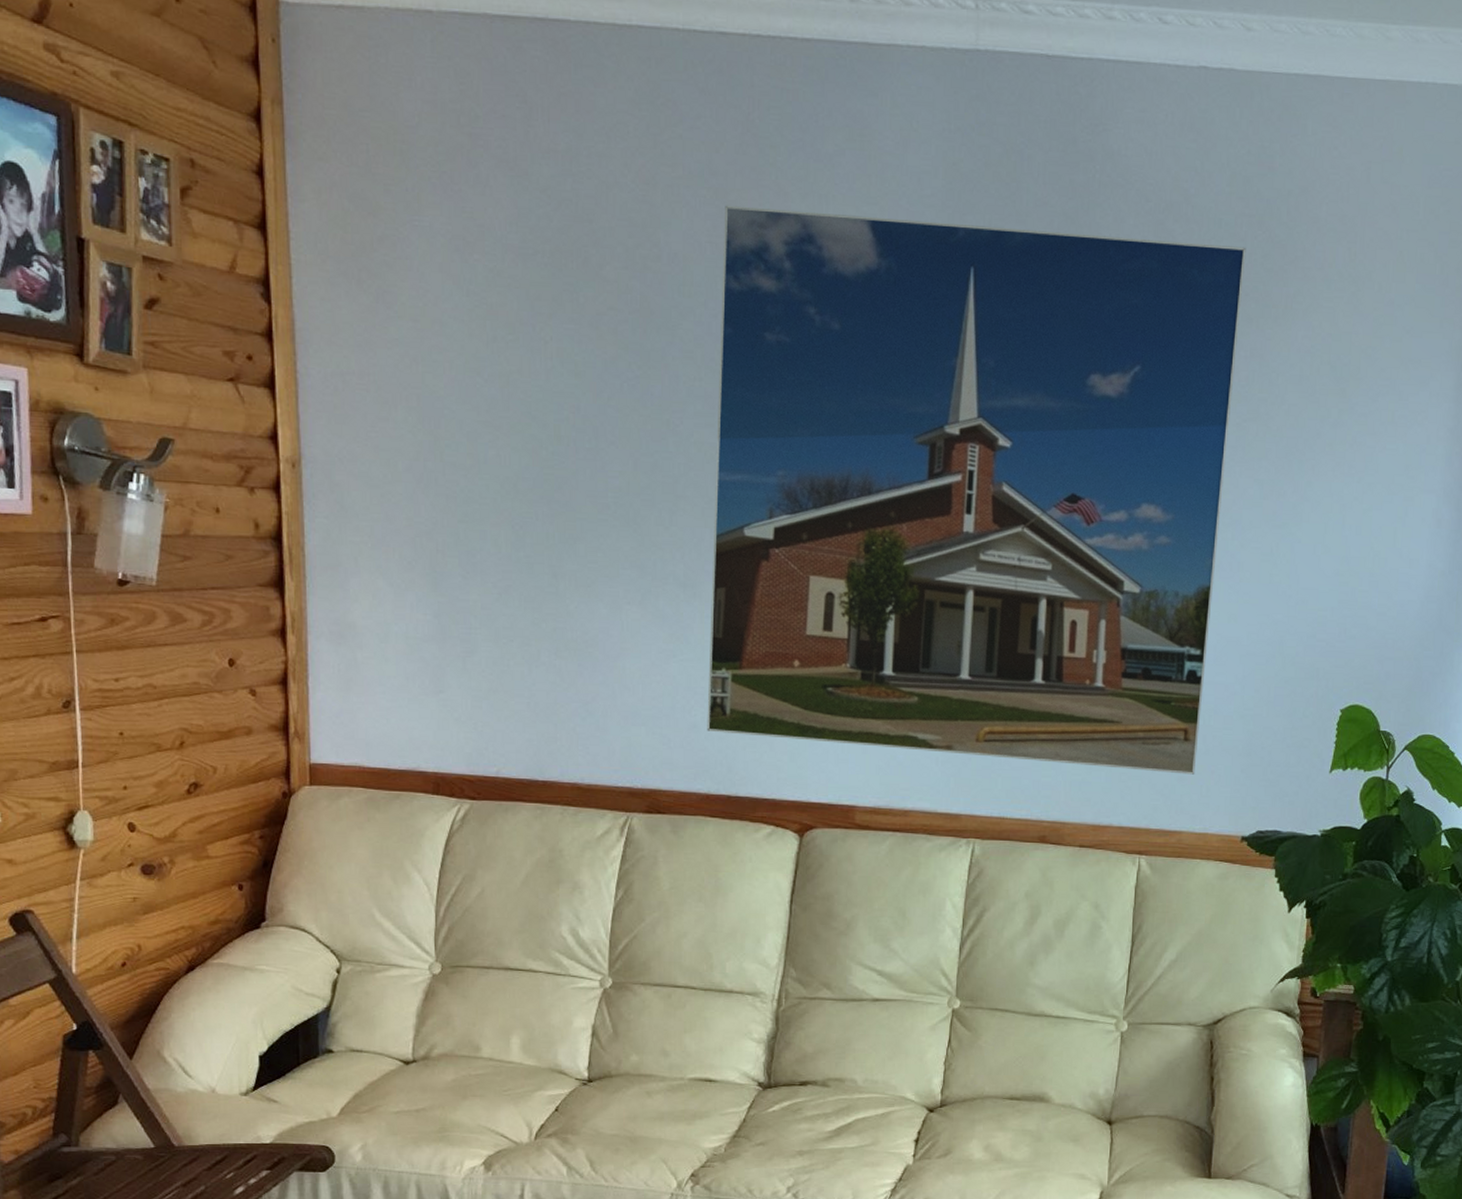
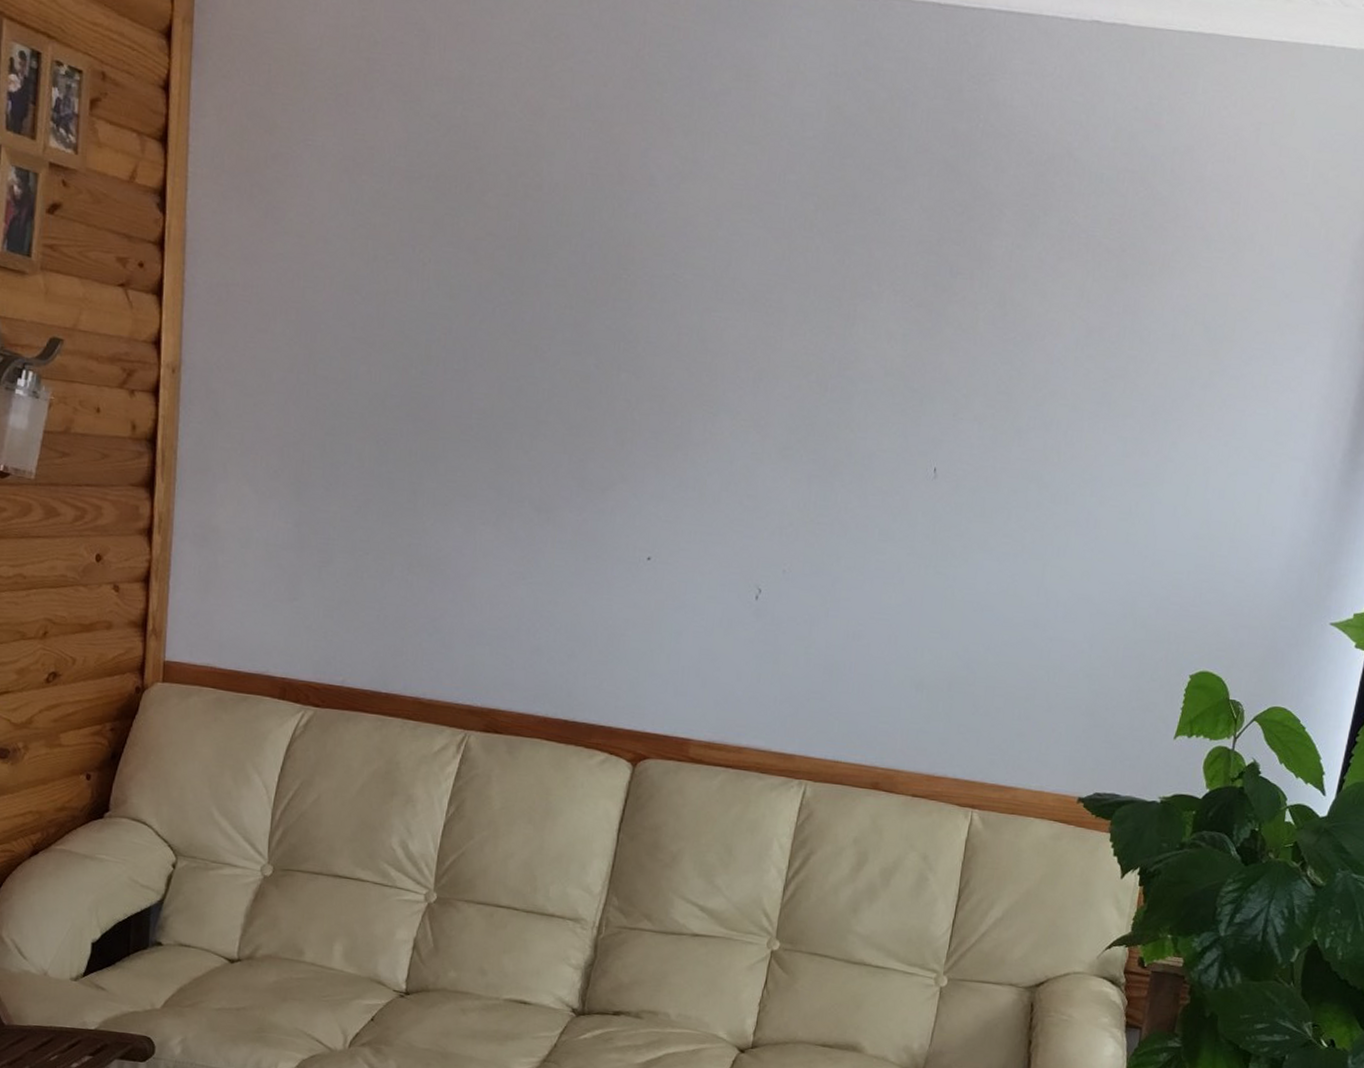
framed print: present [707,205,1246,775] -> none [550,138,1127,731]

